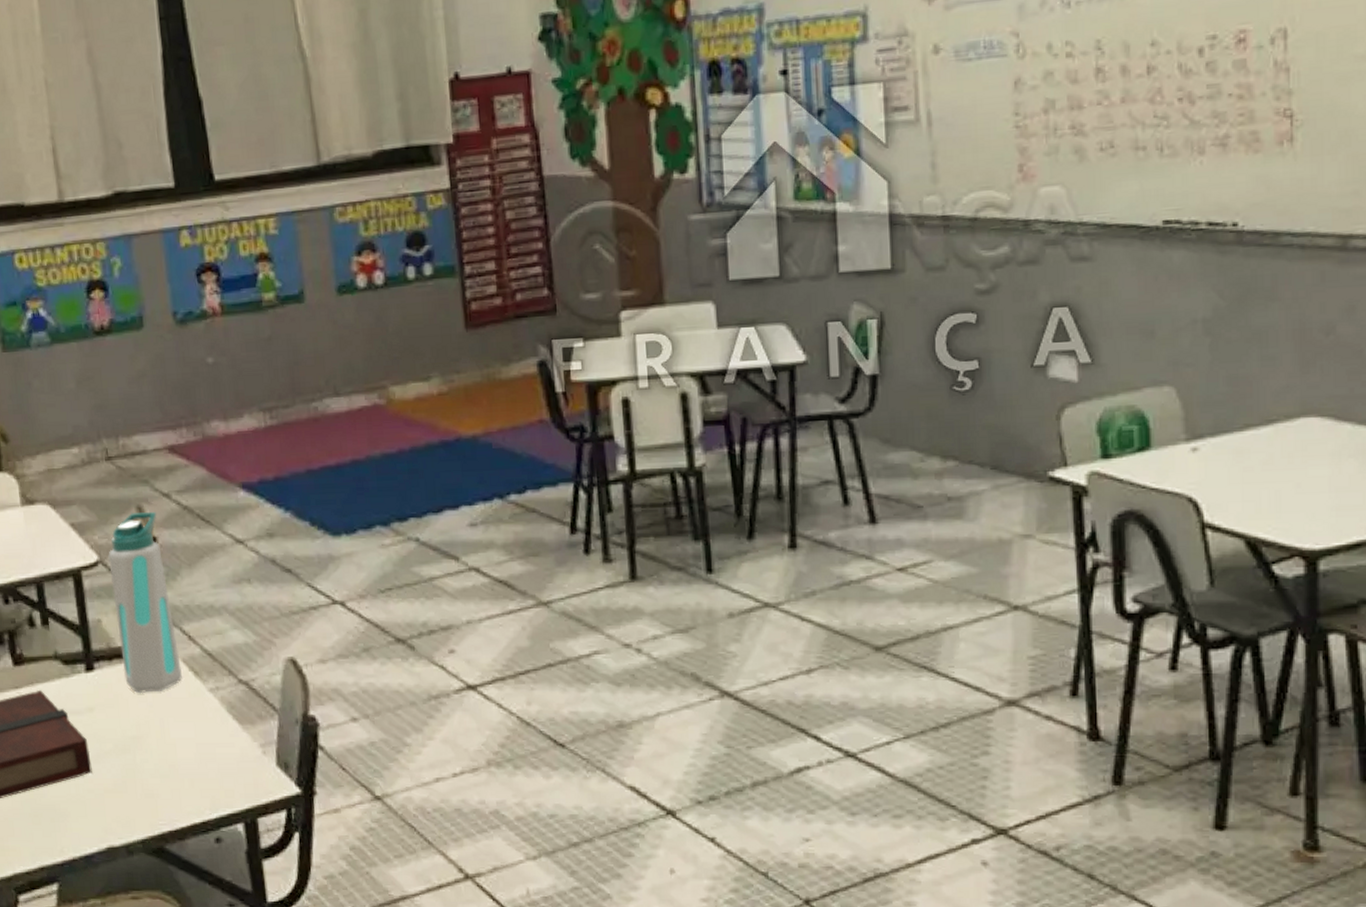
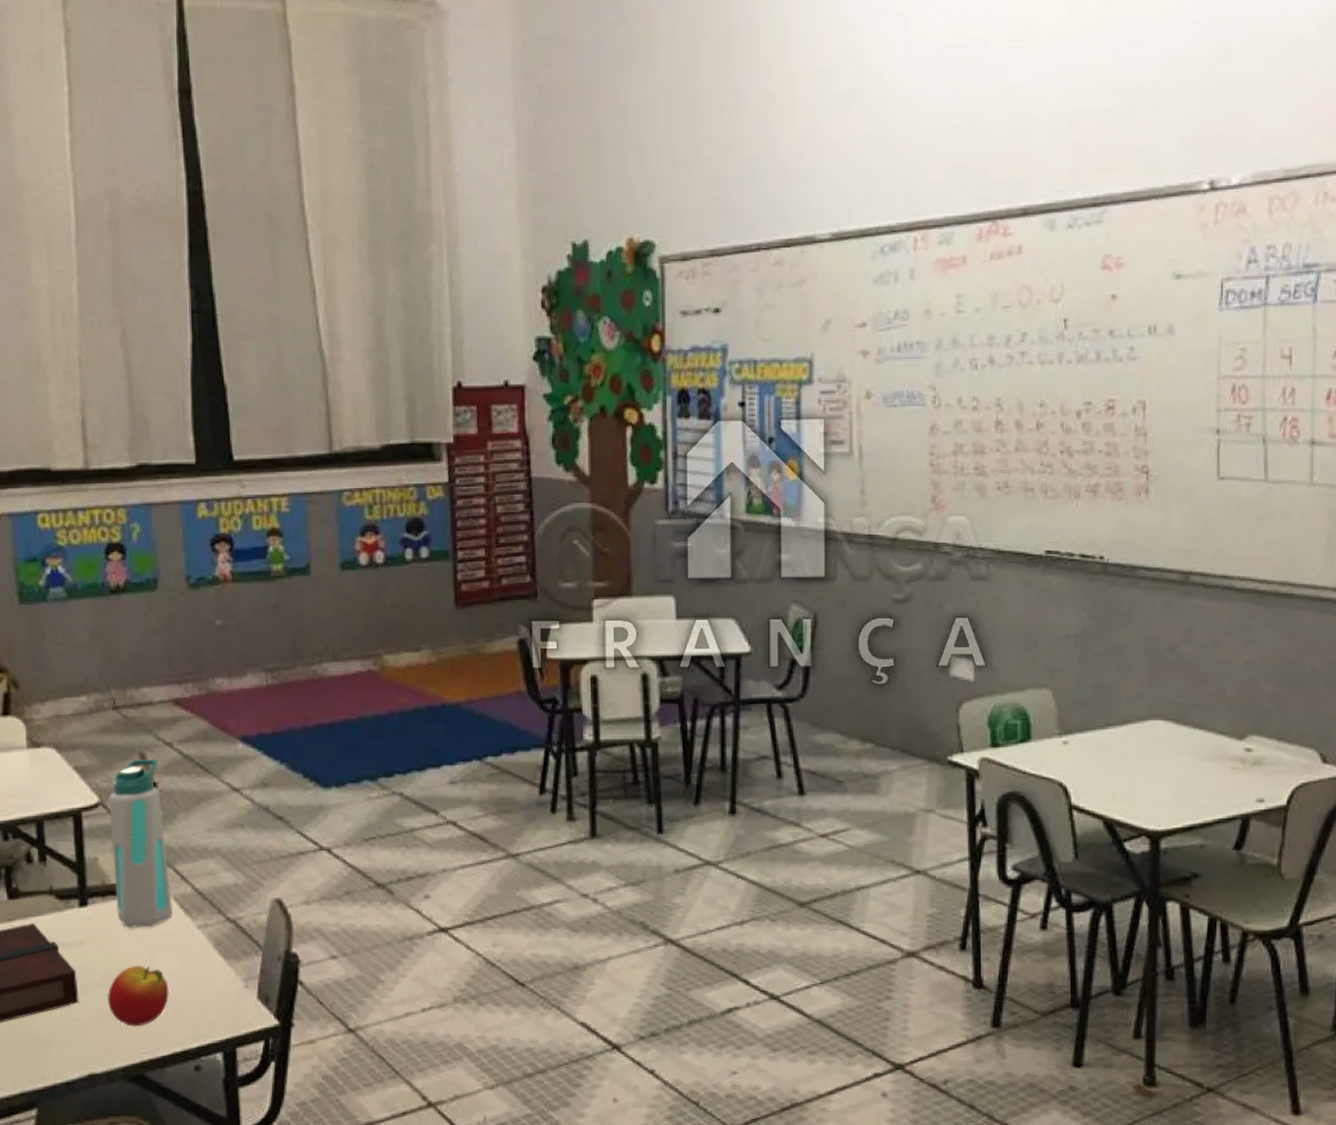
apple: none [120,732,184,797] -> present [107,965,169,1027]

